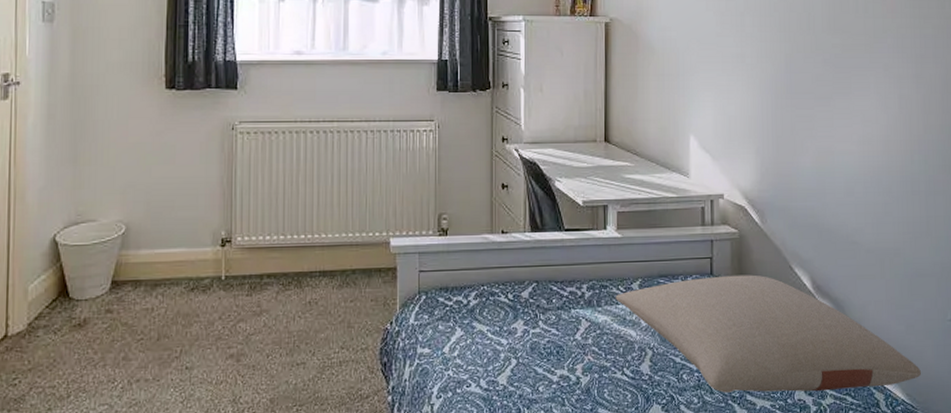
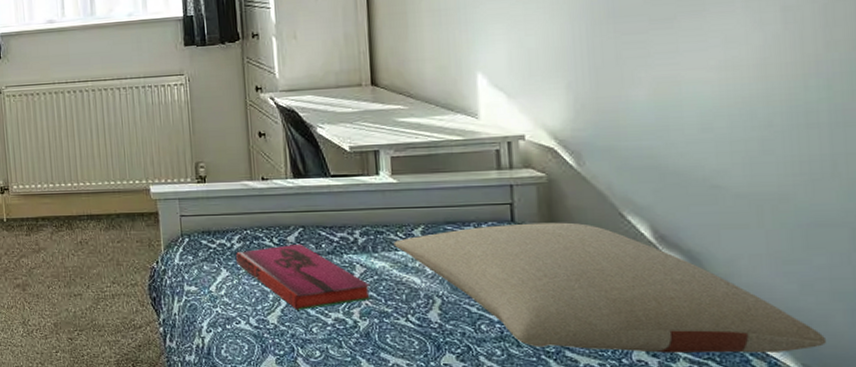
hardback book: none [472,299,594,369] -> present [236,243,372,310]

